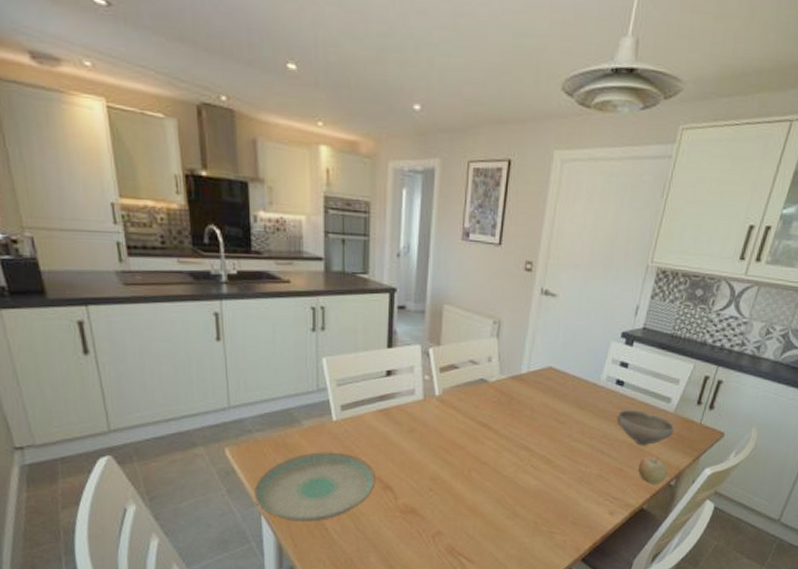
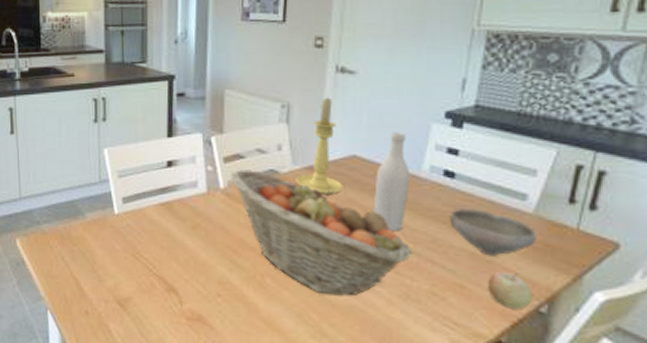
plate: present [254,452,375,522] -> none [42,246,159,322]
fruit basket: none [446,379,589,483] -> present [231,169,413,296]
candle holder: none [501,316,540,401] -> present [295,97,343,196]
wine bottle: none [561,348,592,429] -> present [373,132,411,231]

